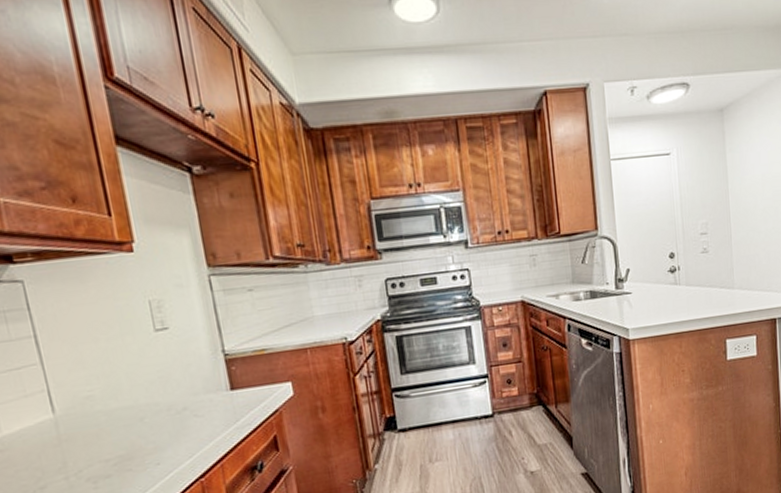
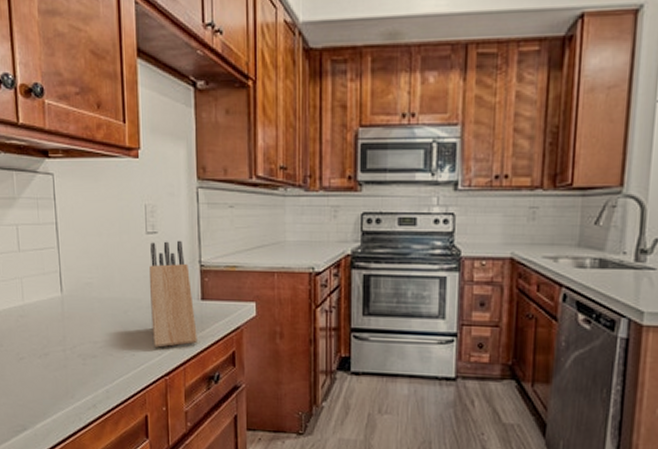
knife block: none [161,332,233,451] -> present [149,240,197,348]

